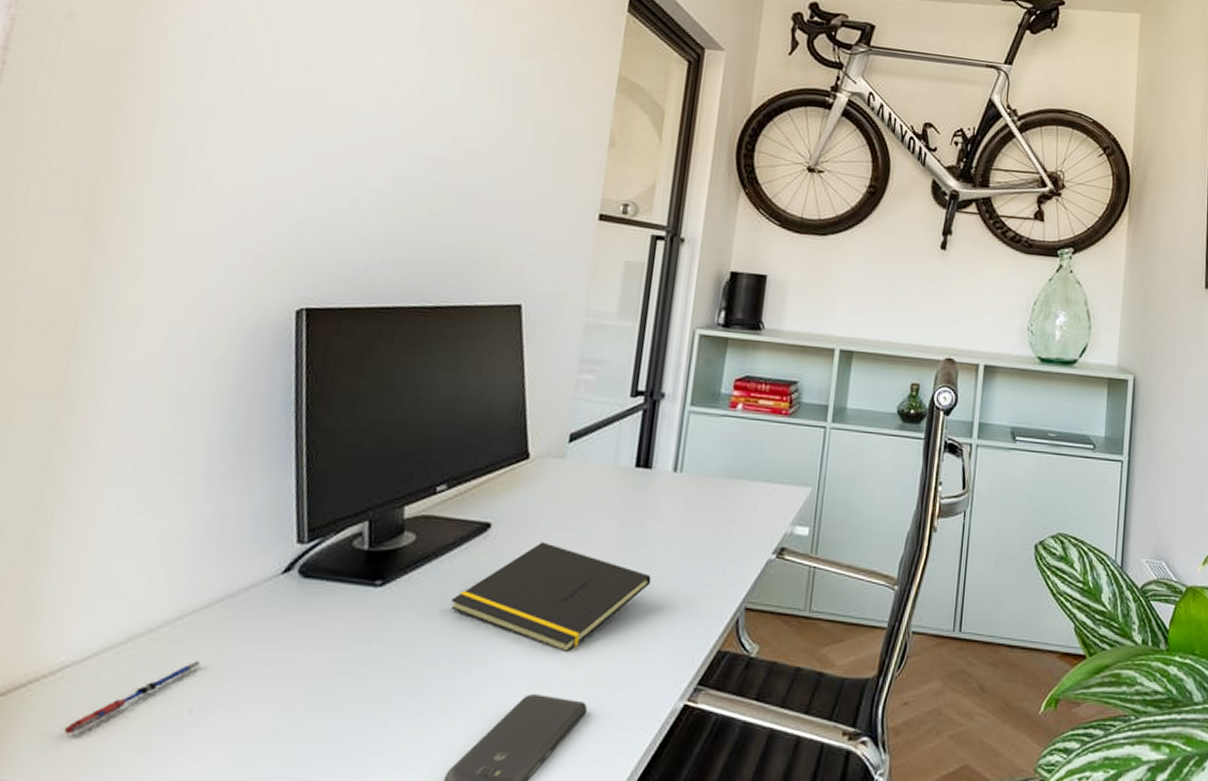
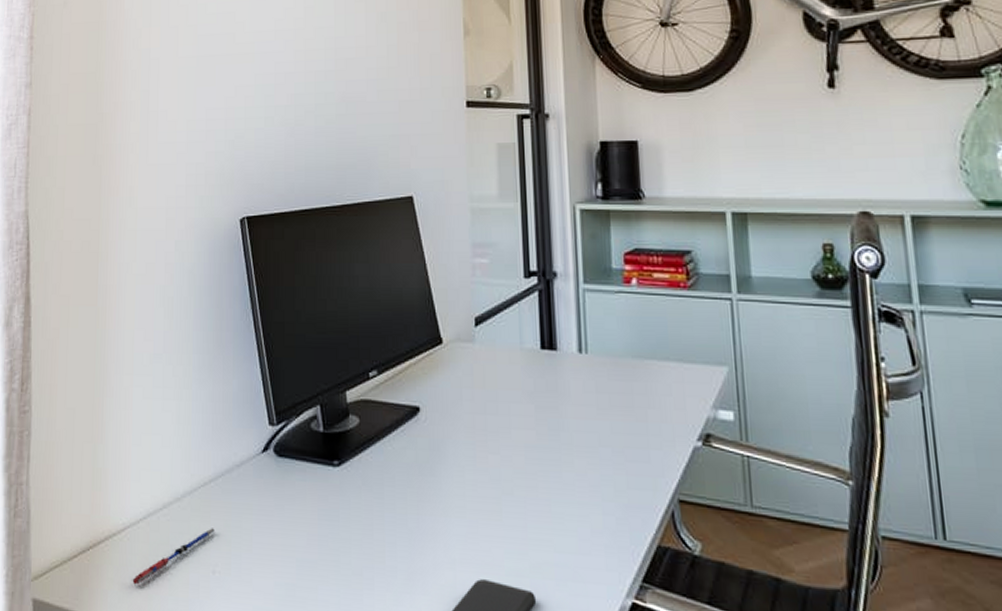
notepad: present [451,542,652,653] -> none [397,426,576,539]

